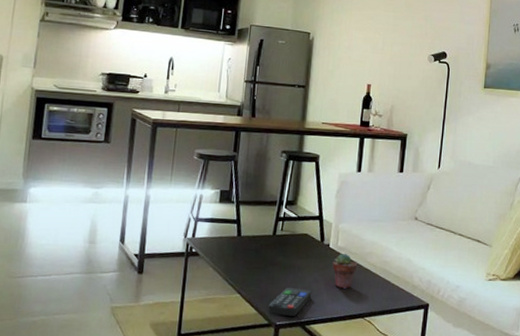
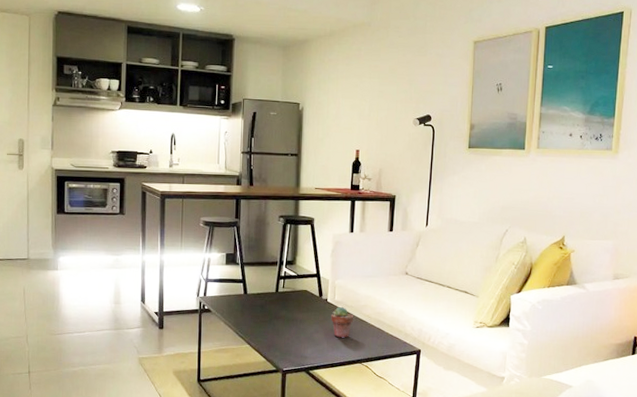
remote control: present [268,288,311,316] -> none [275,338,313,363]

